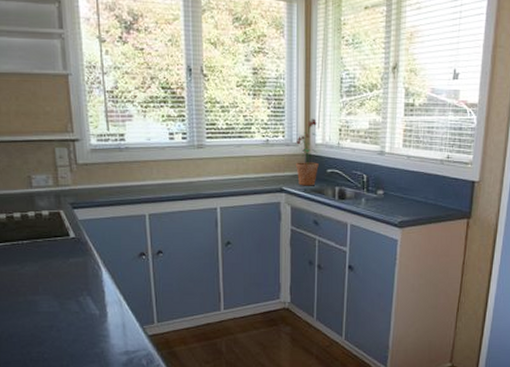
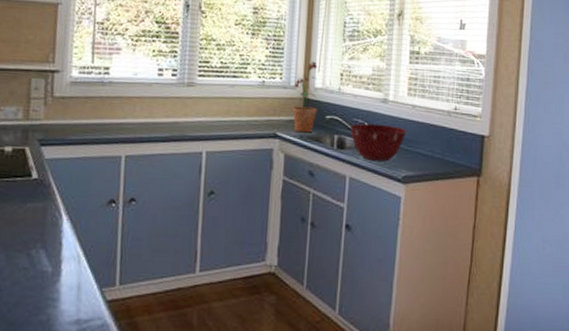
mixing bowl: none [350,175,403,209] -> present [350,123,407,161]

